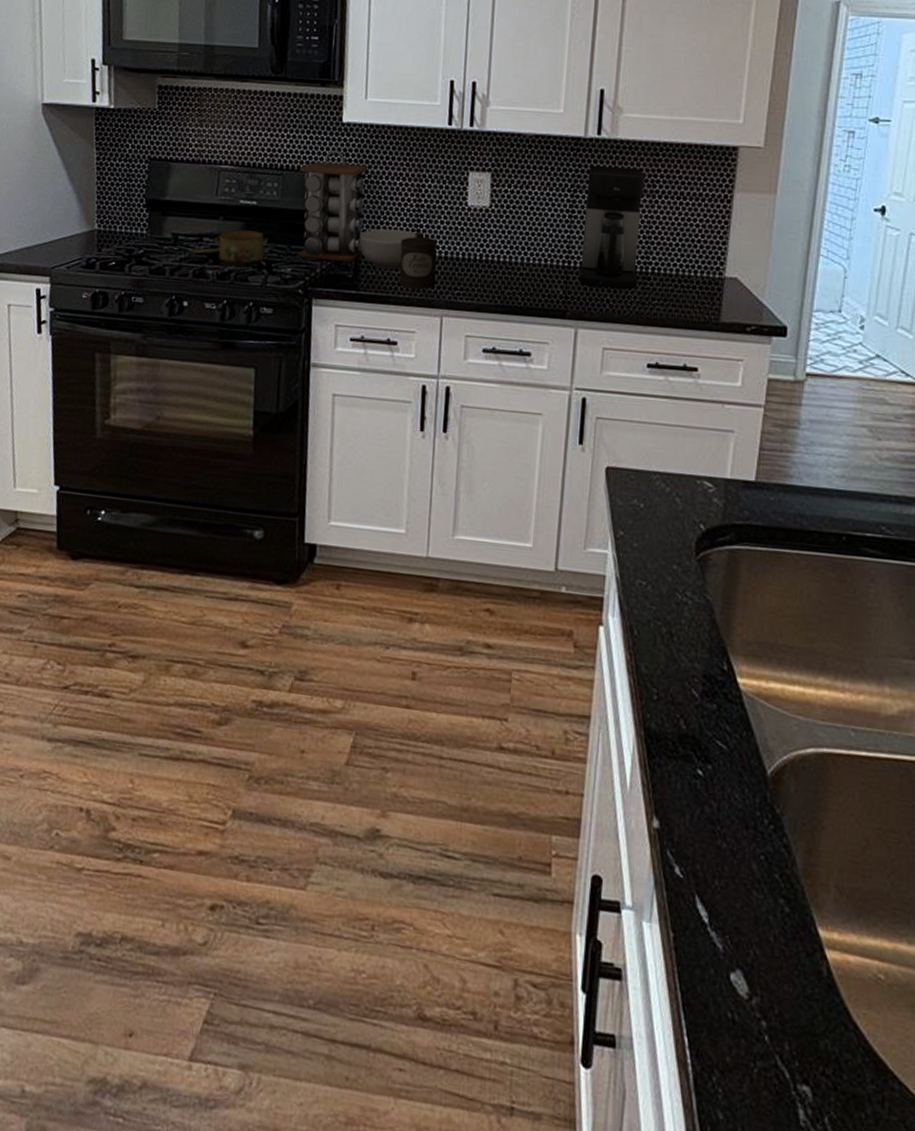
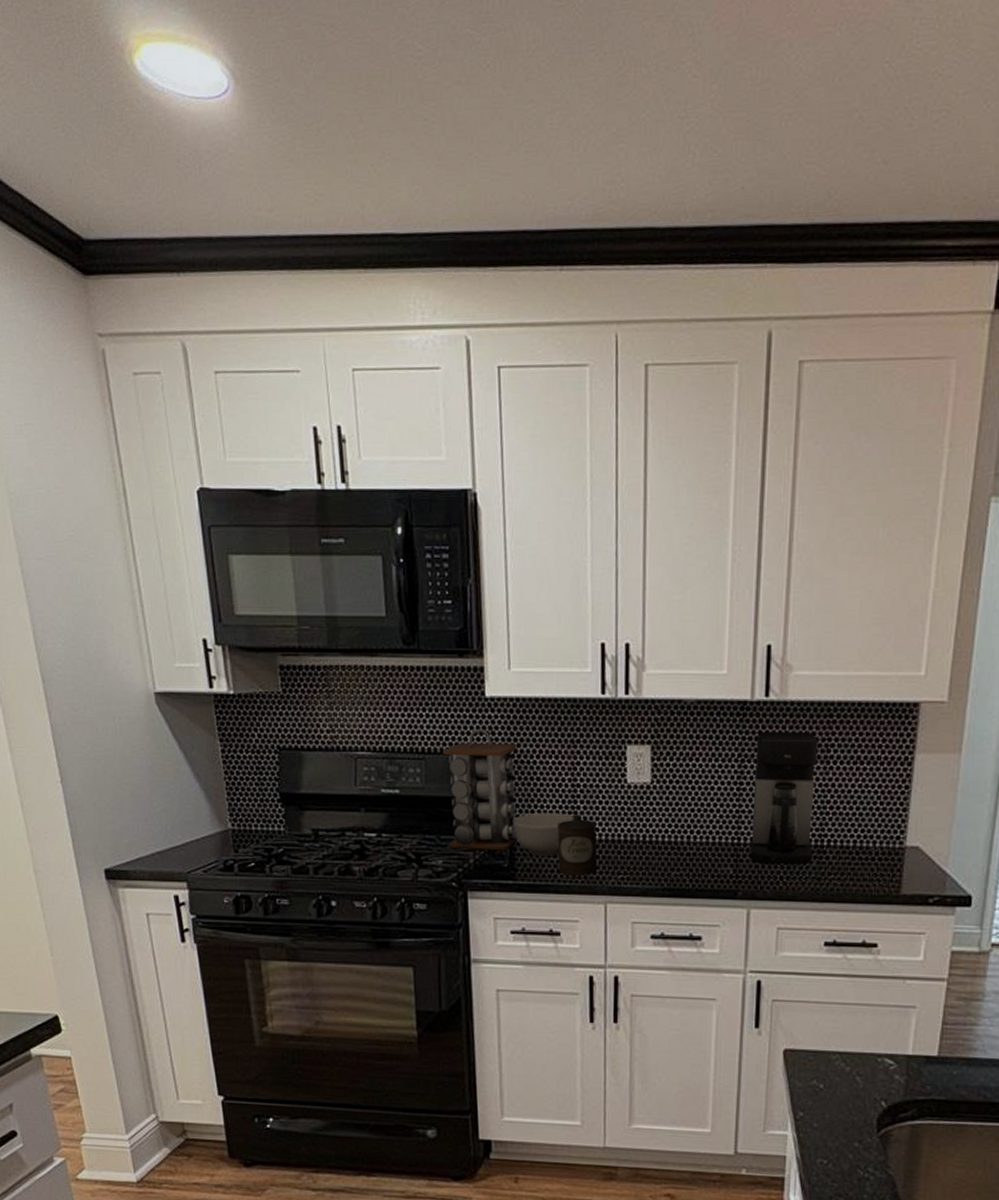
cooking pot: present [190,229,268,268] -> none [333,821,415,862]

